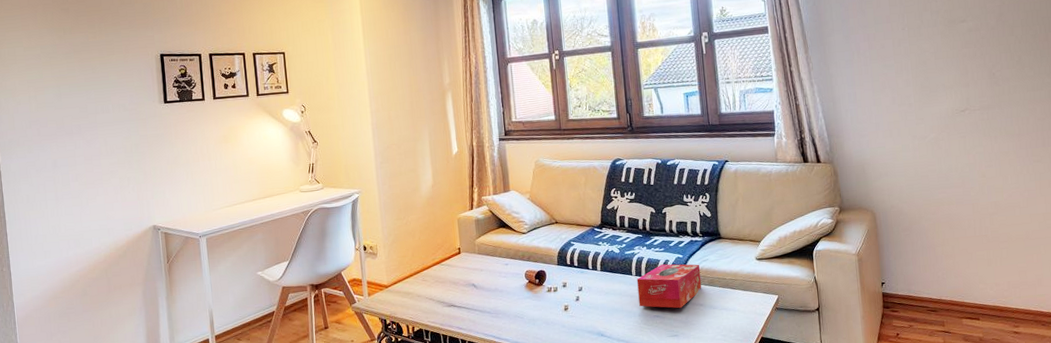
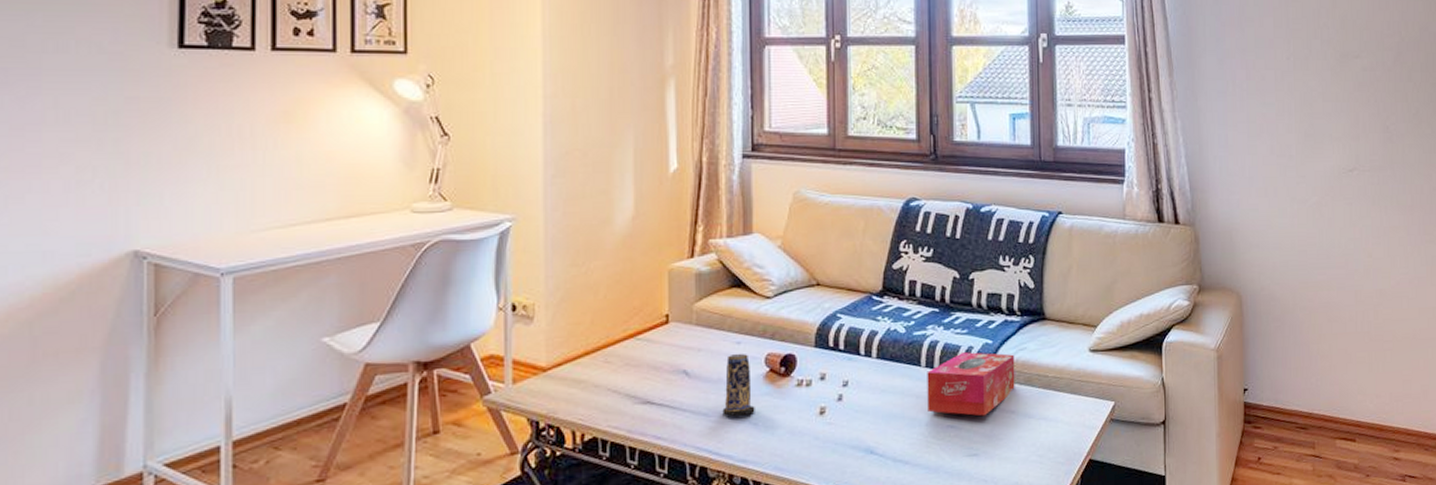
candle: none [500,271,521,313] -> present [722,354,755,416]

